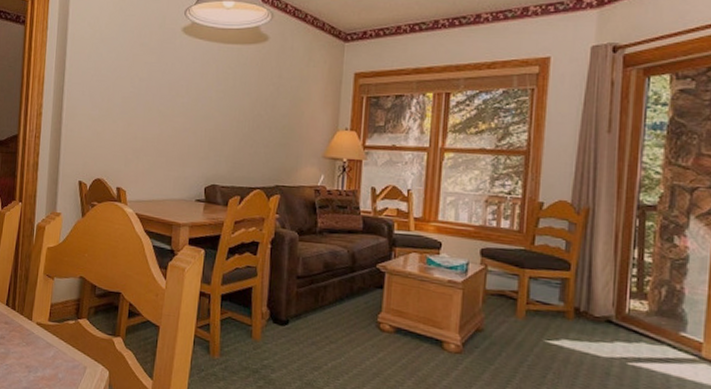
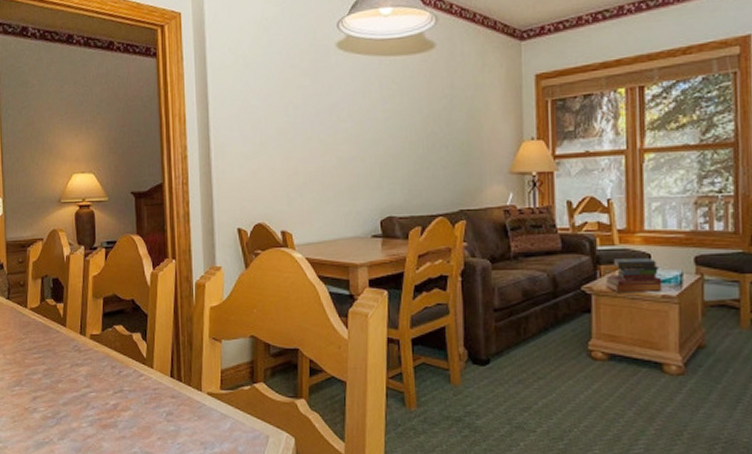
books: none [398,243,450,277] -> present [605,258,663,293]

